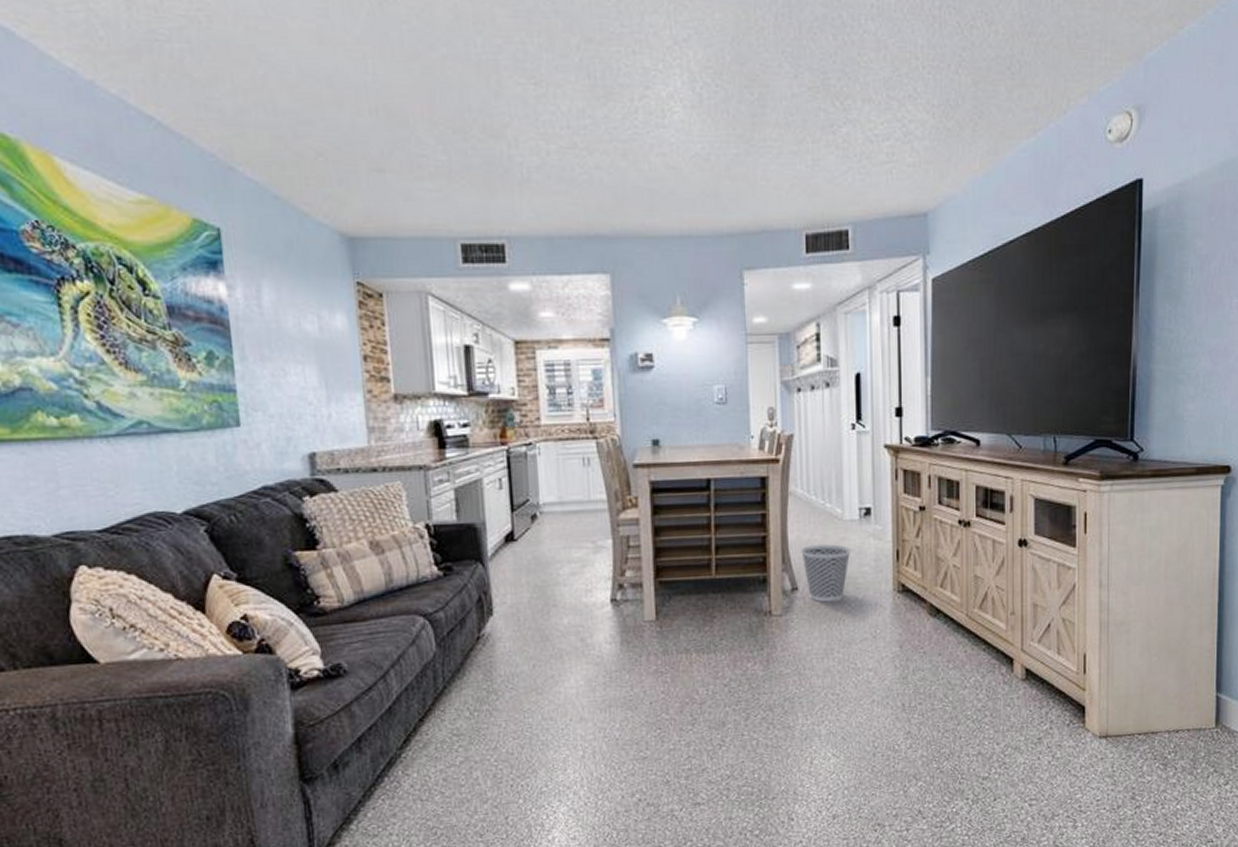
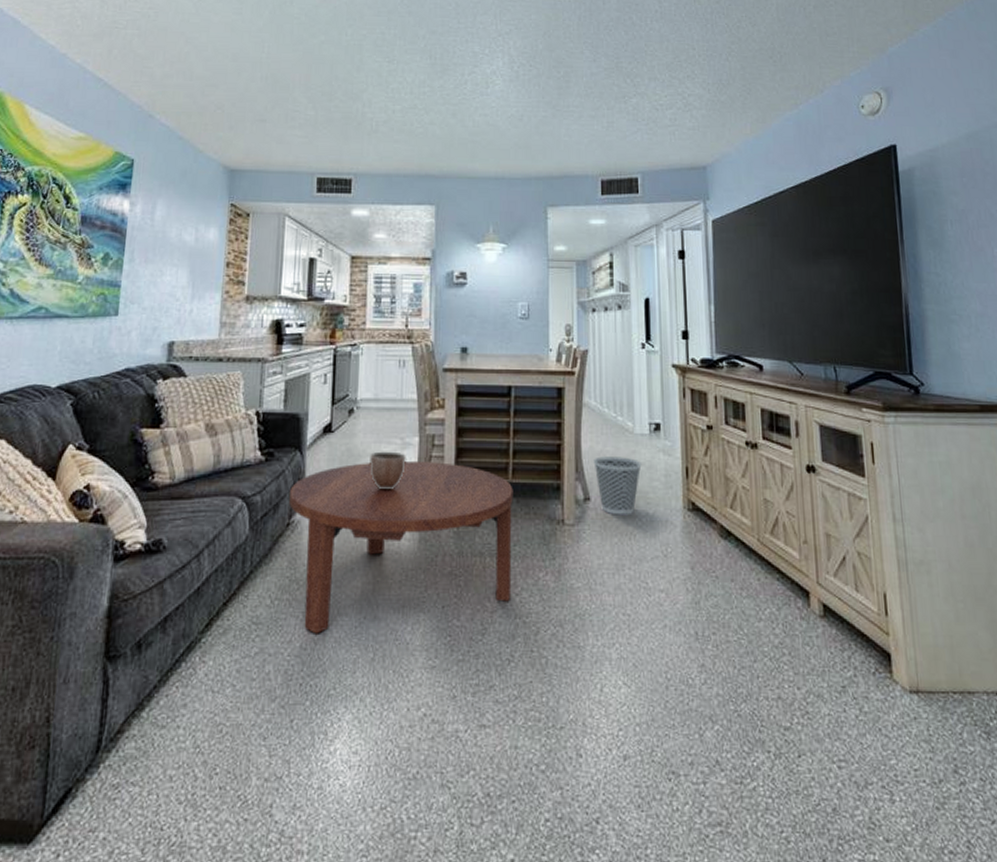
coffee table: none [476,563,720,740] -> present [289,460,513,634]
decorative bowl: none [560,556,601,597] -> present [369,451,407,490]

